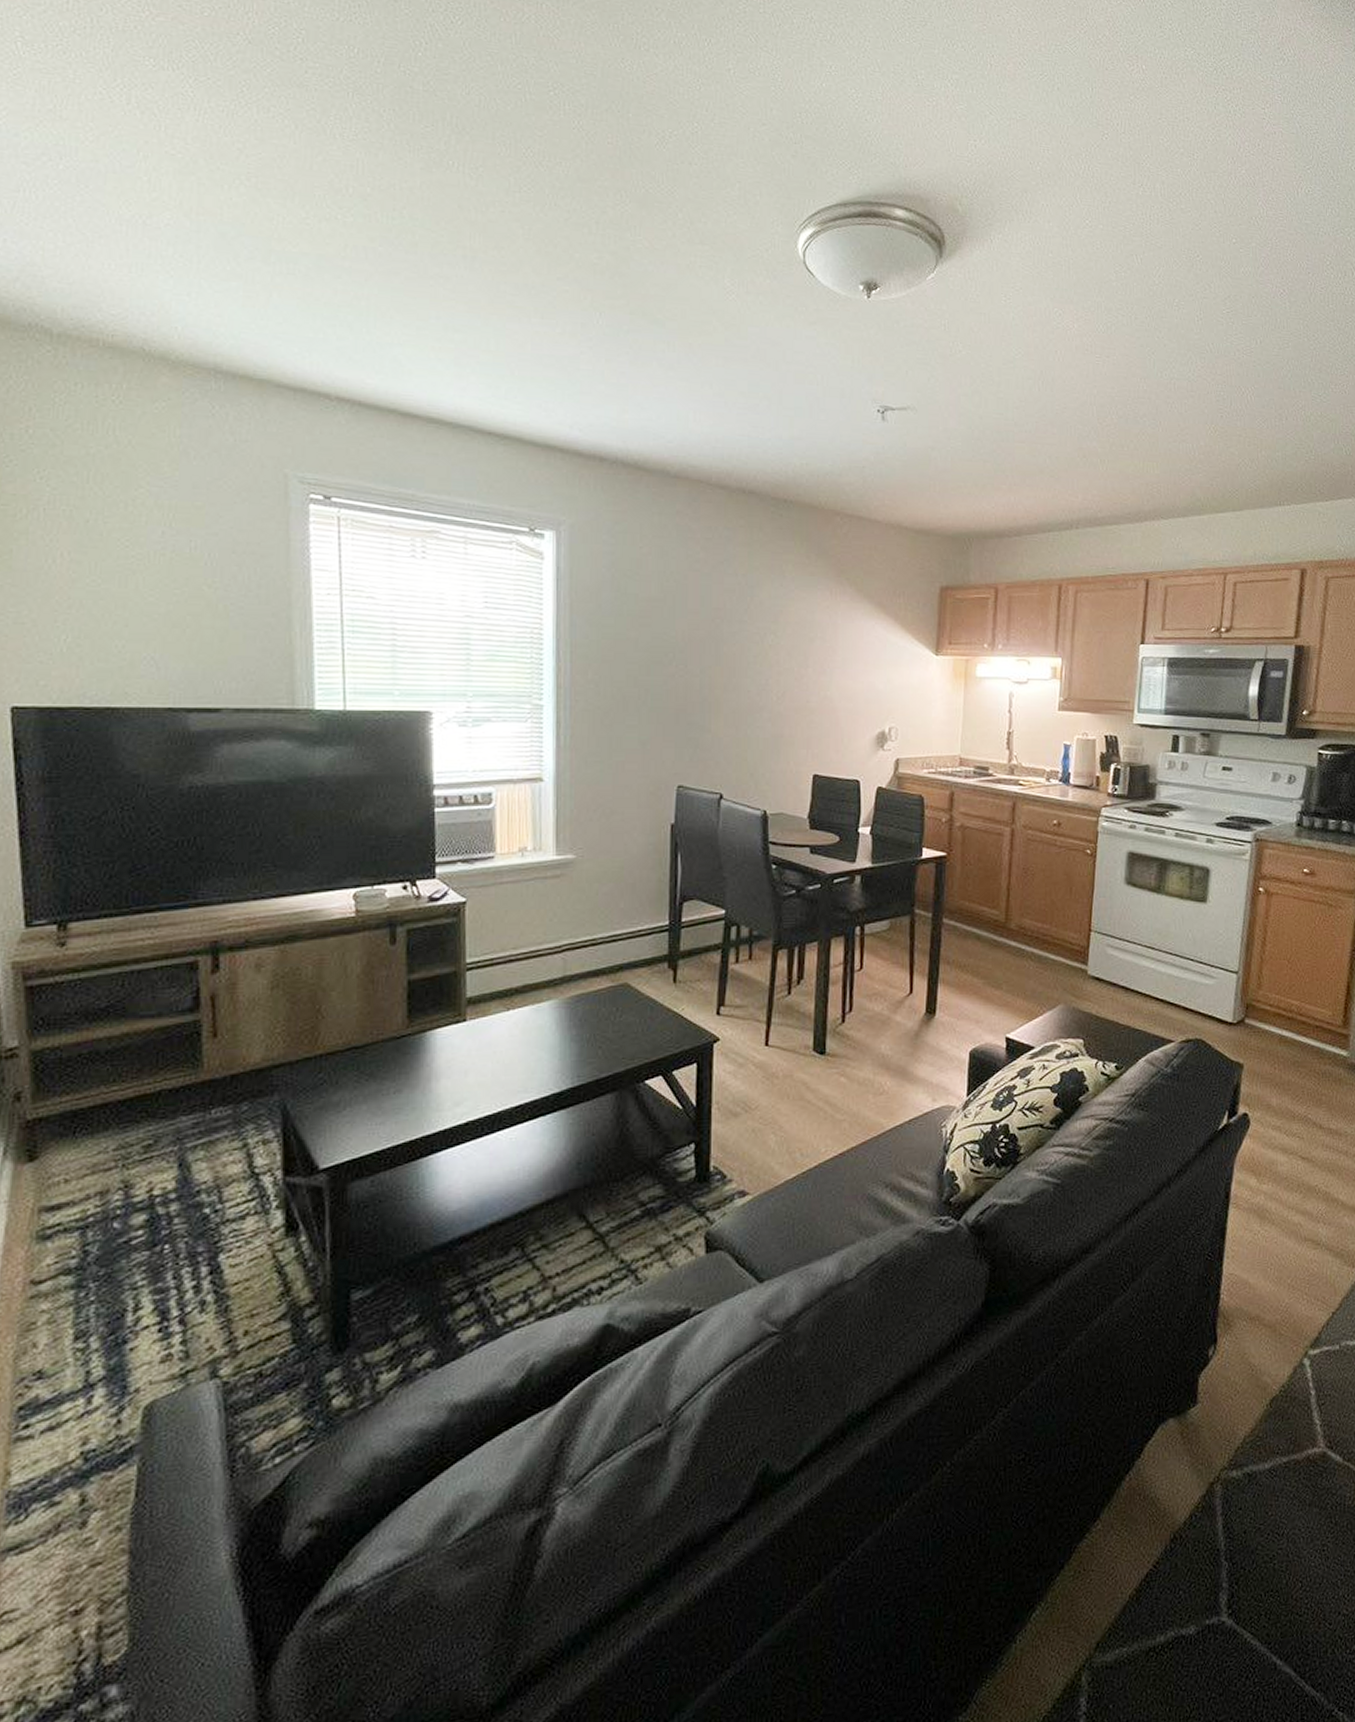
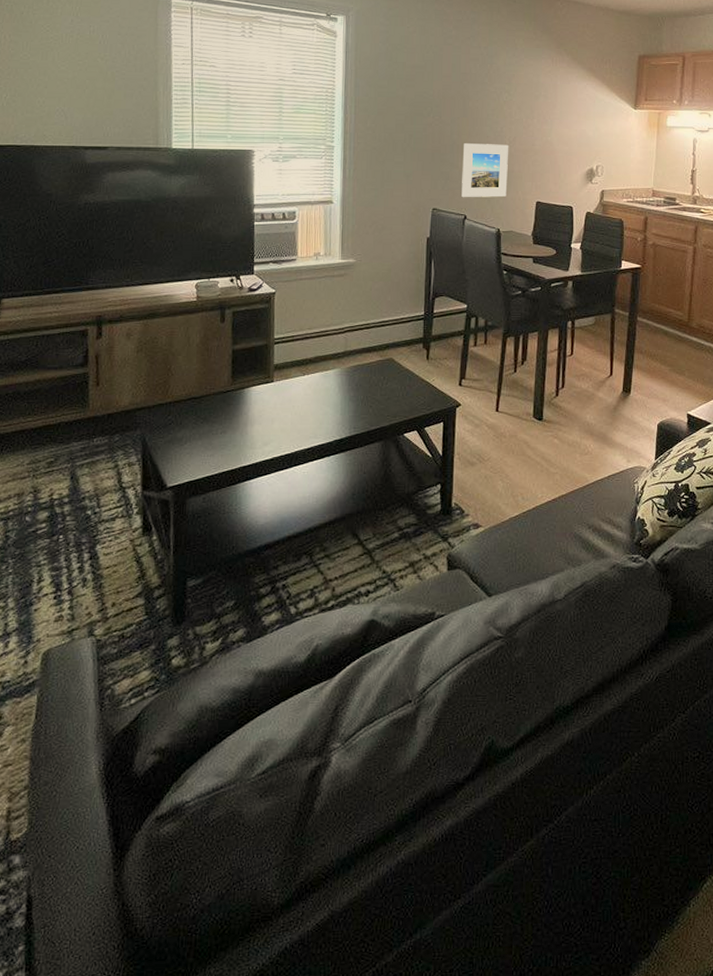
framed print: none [716,700,777,771] -> present [462,143,509,198]

